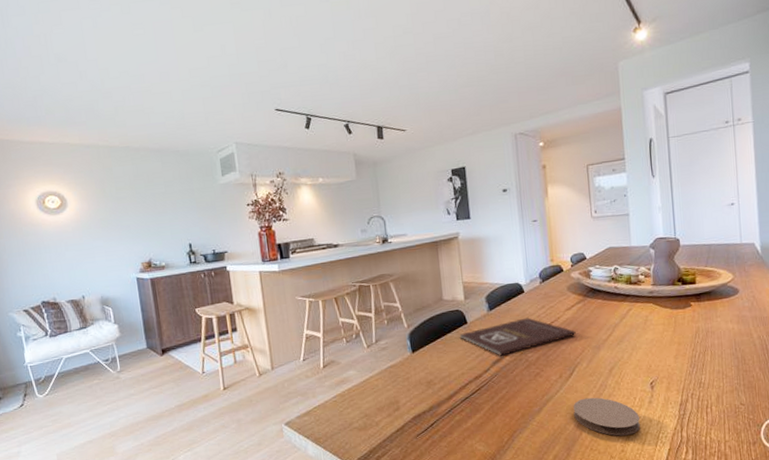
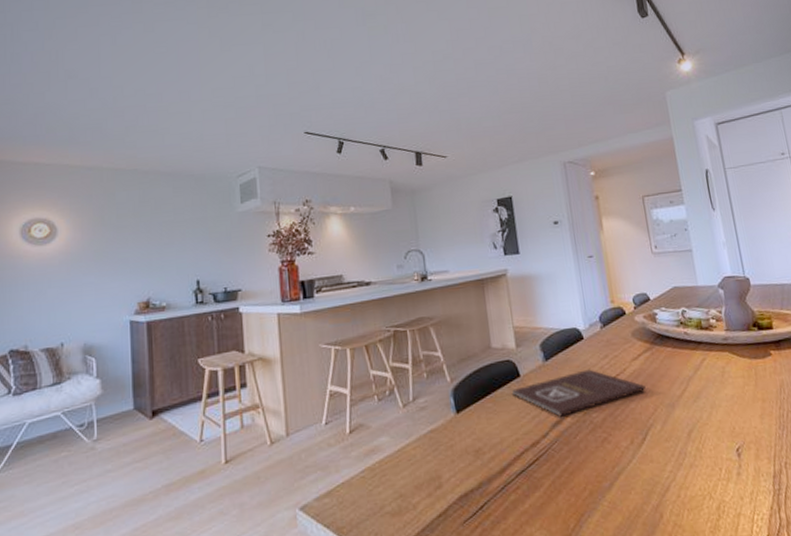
coaster: present [573,397,641,436] -> none [649,468,731,519]

